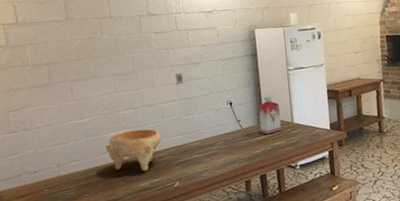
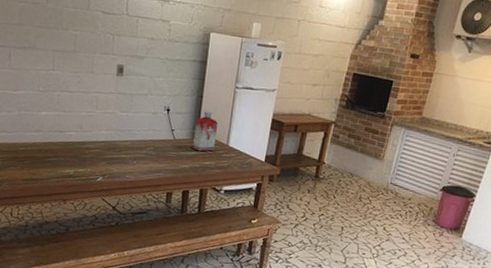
decorative bowl: present [105,129,161,172] -> none [36,113,92,159]

